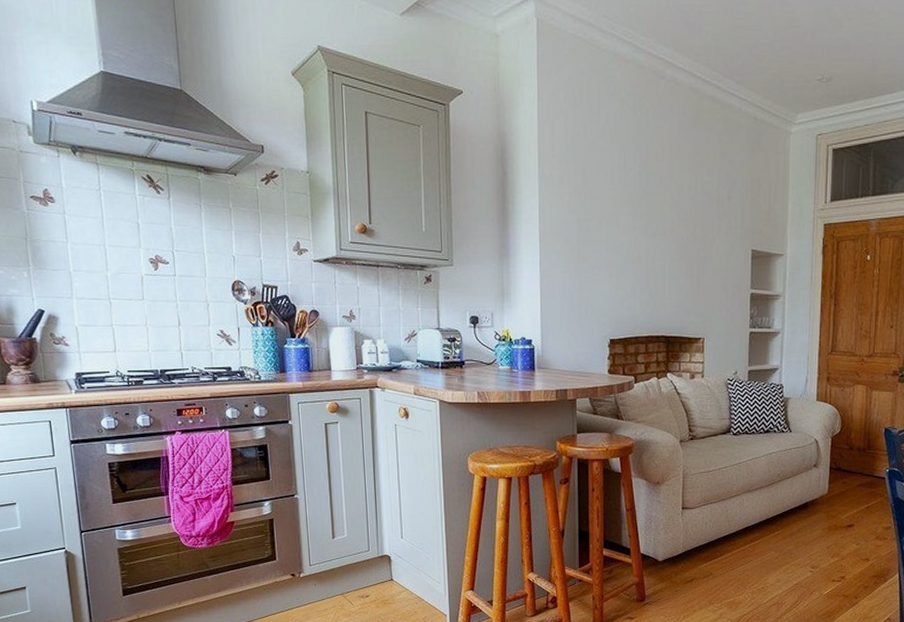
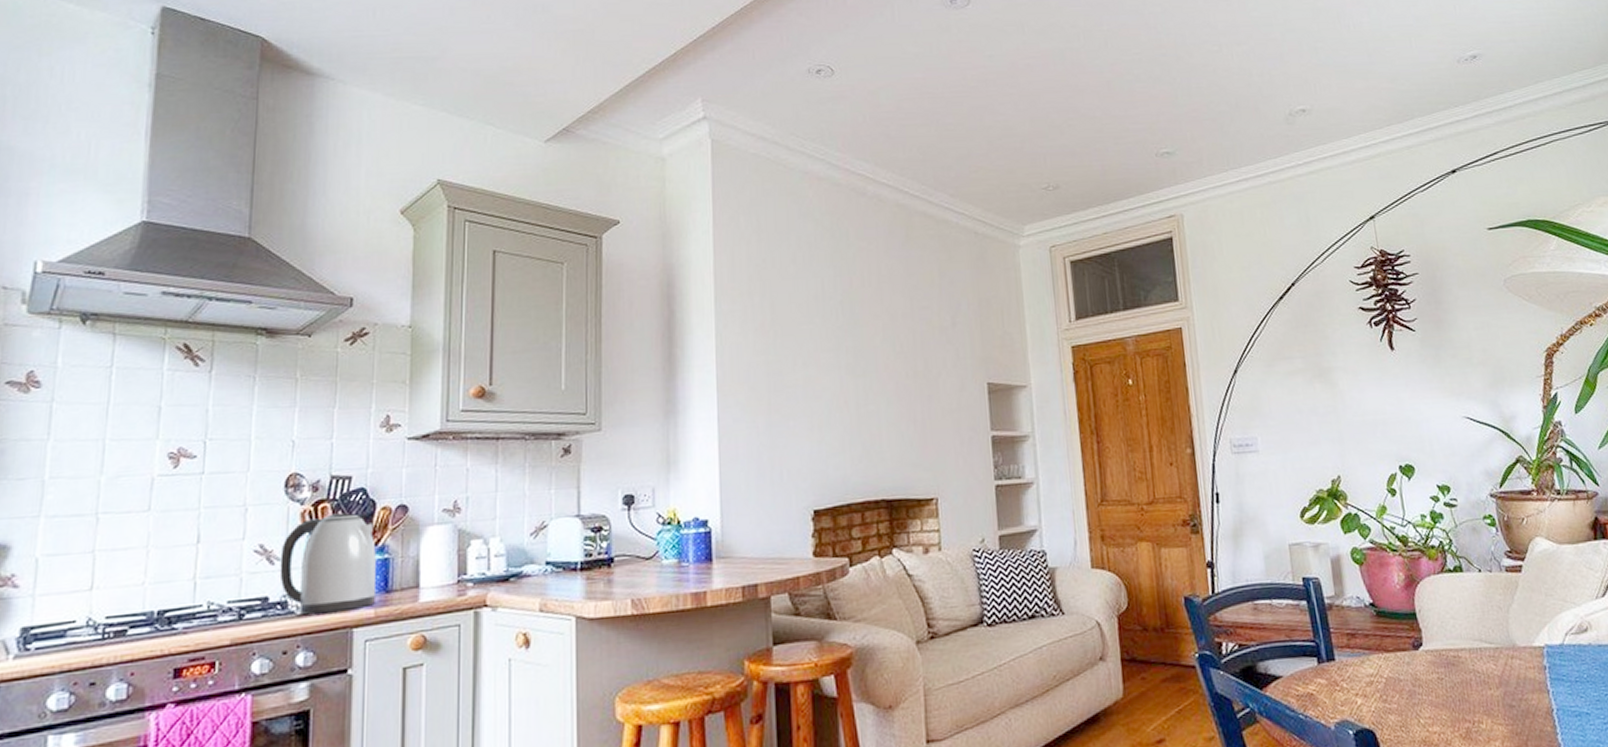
kettle: none [235,312,303,382] -> present [279,513,377,615]

